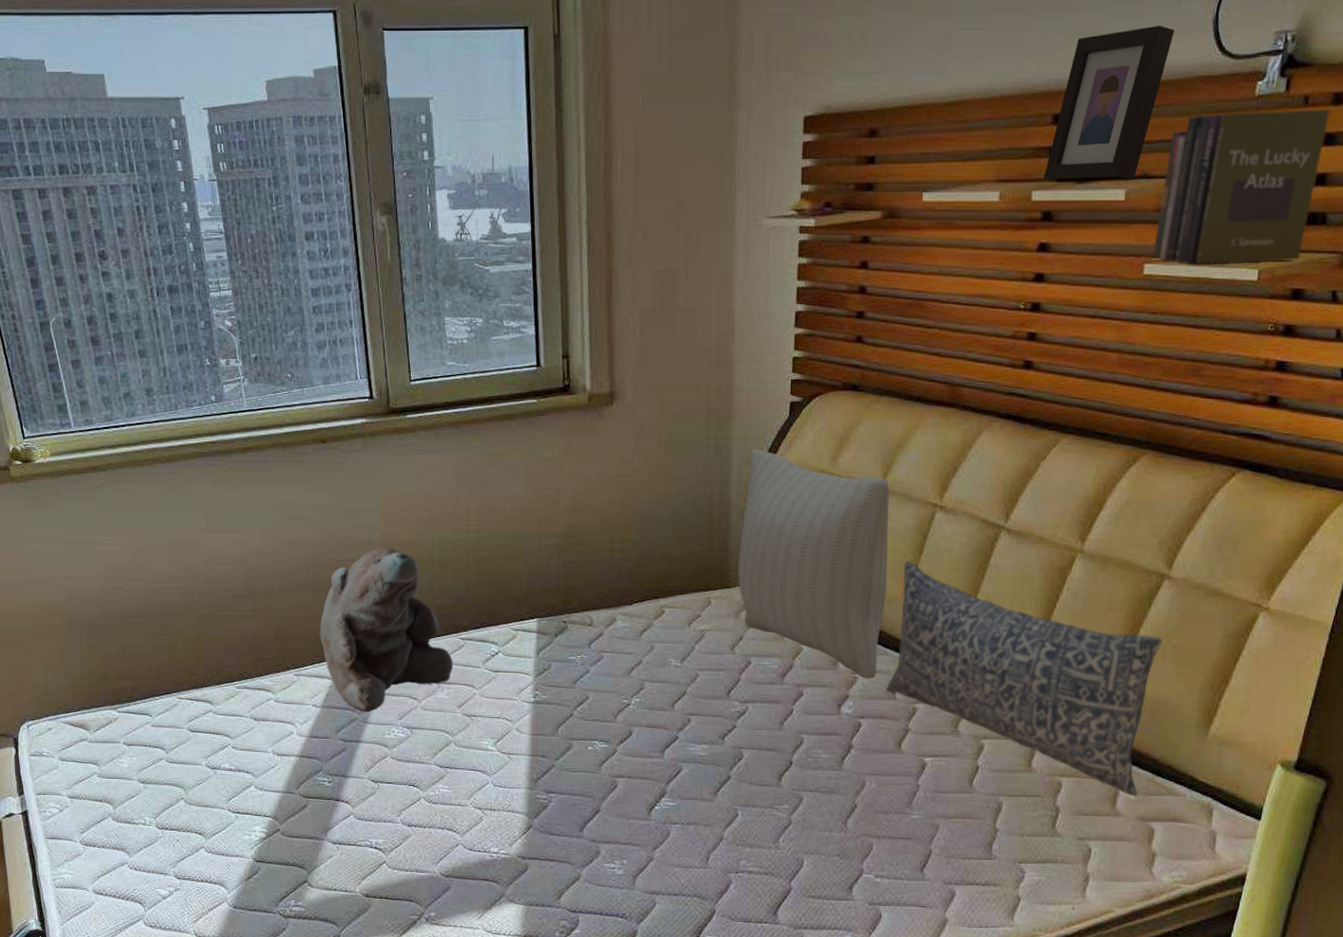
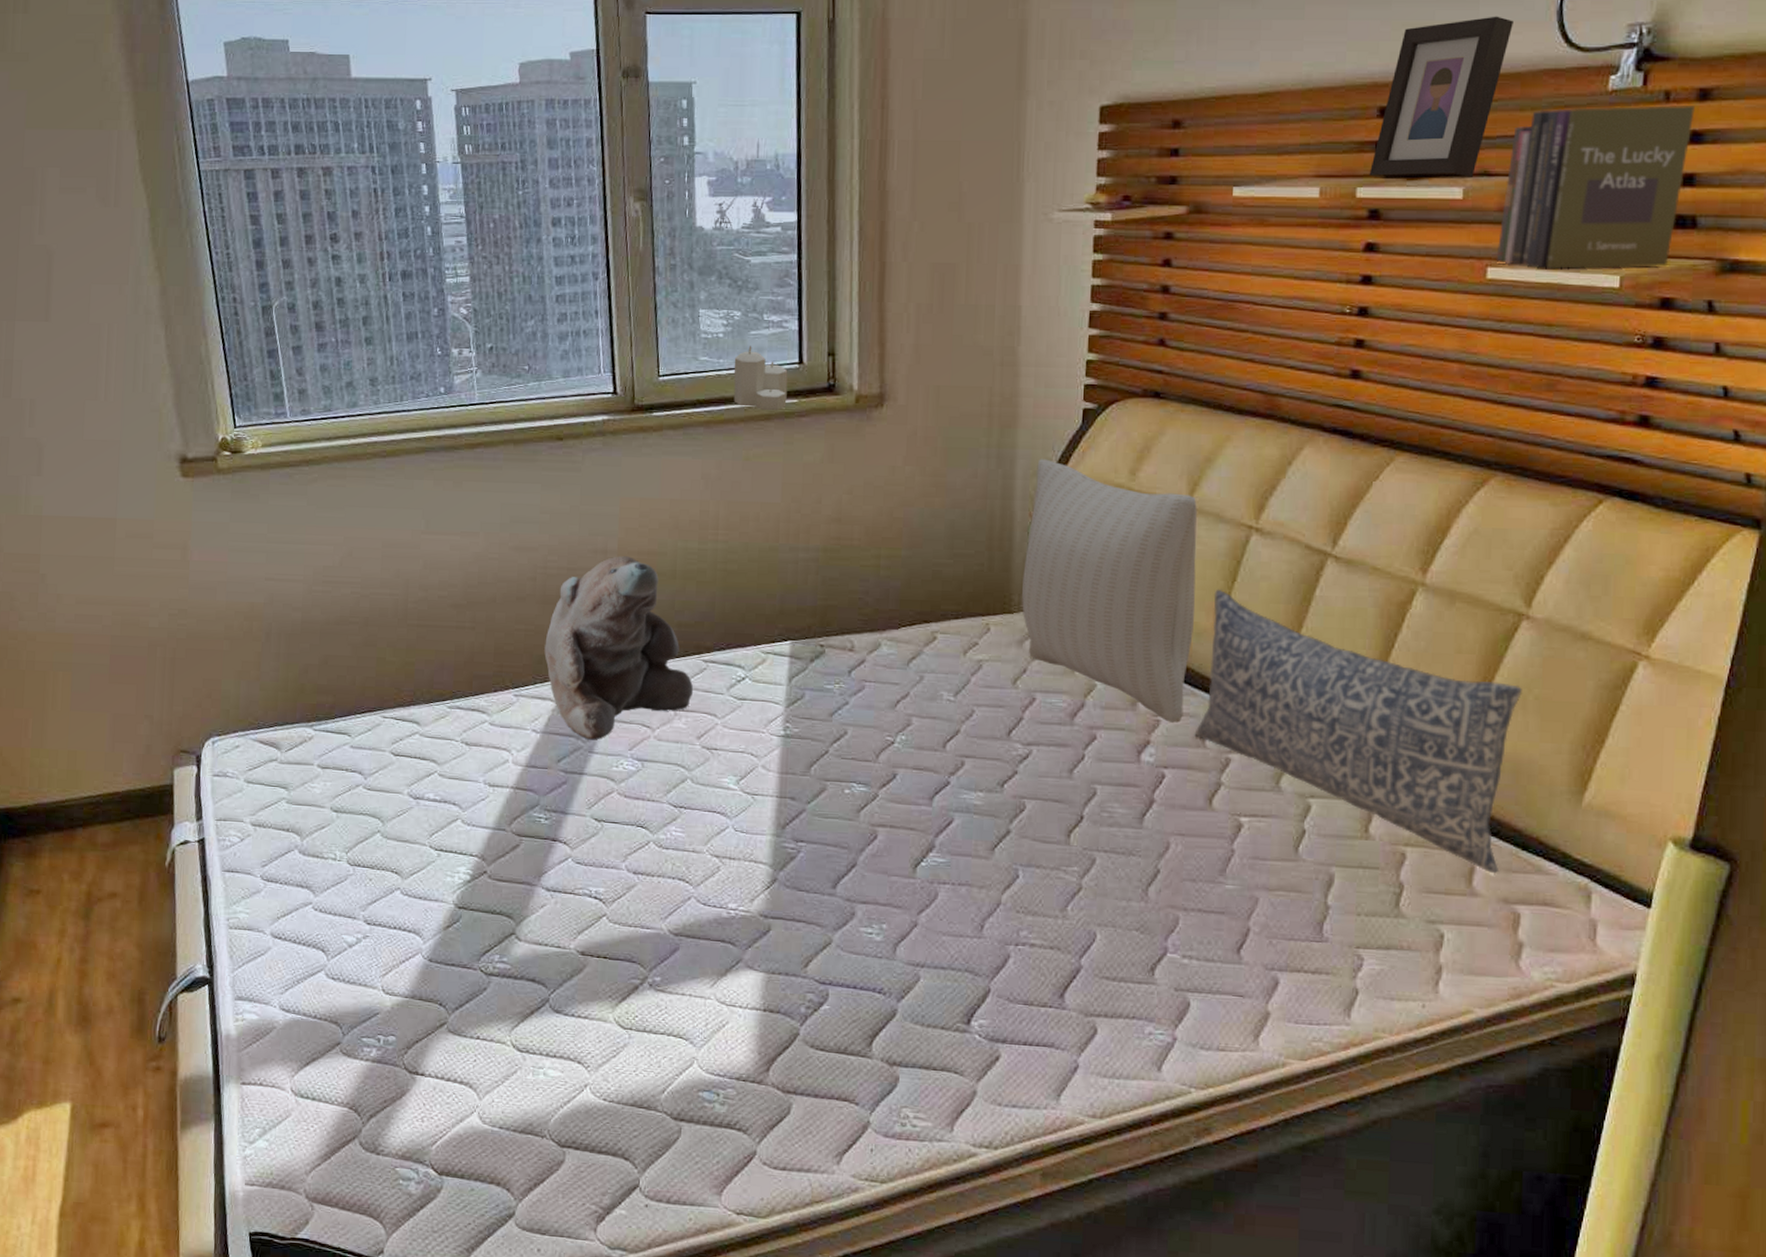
candle: none [478,351,527,411] -> present [733,346,788,411]

